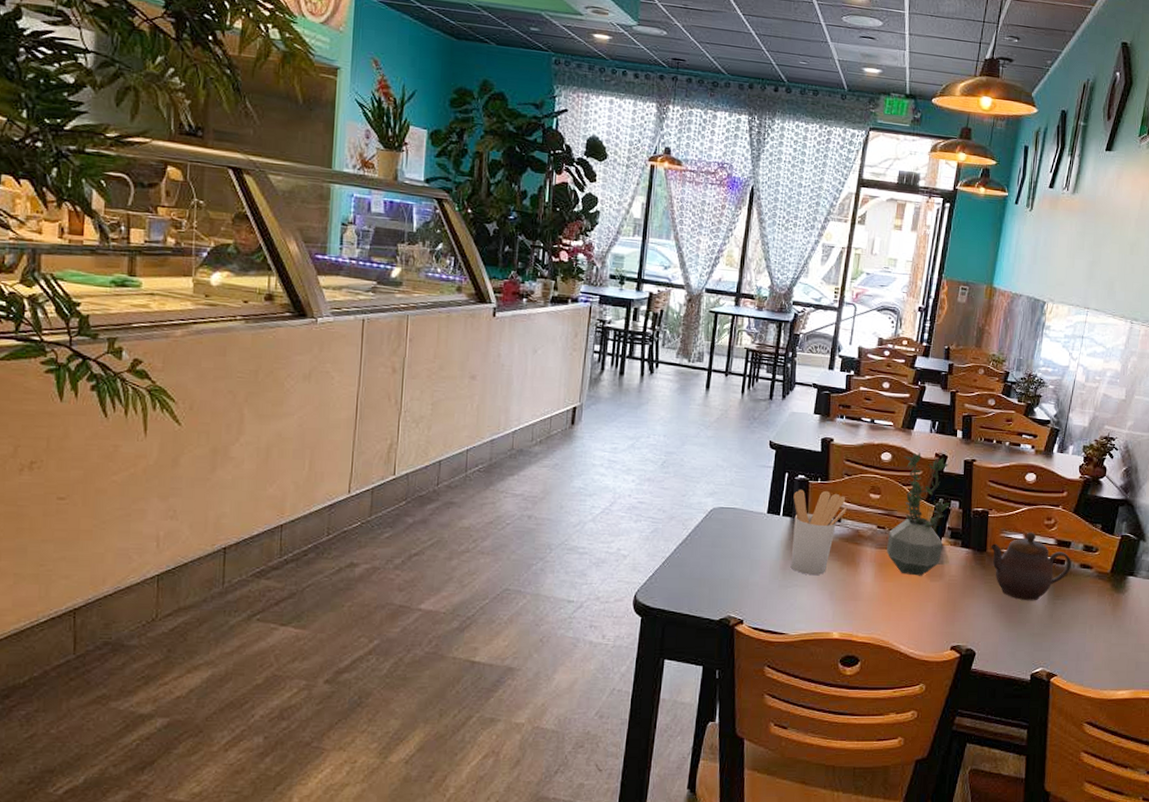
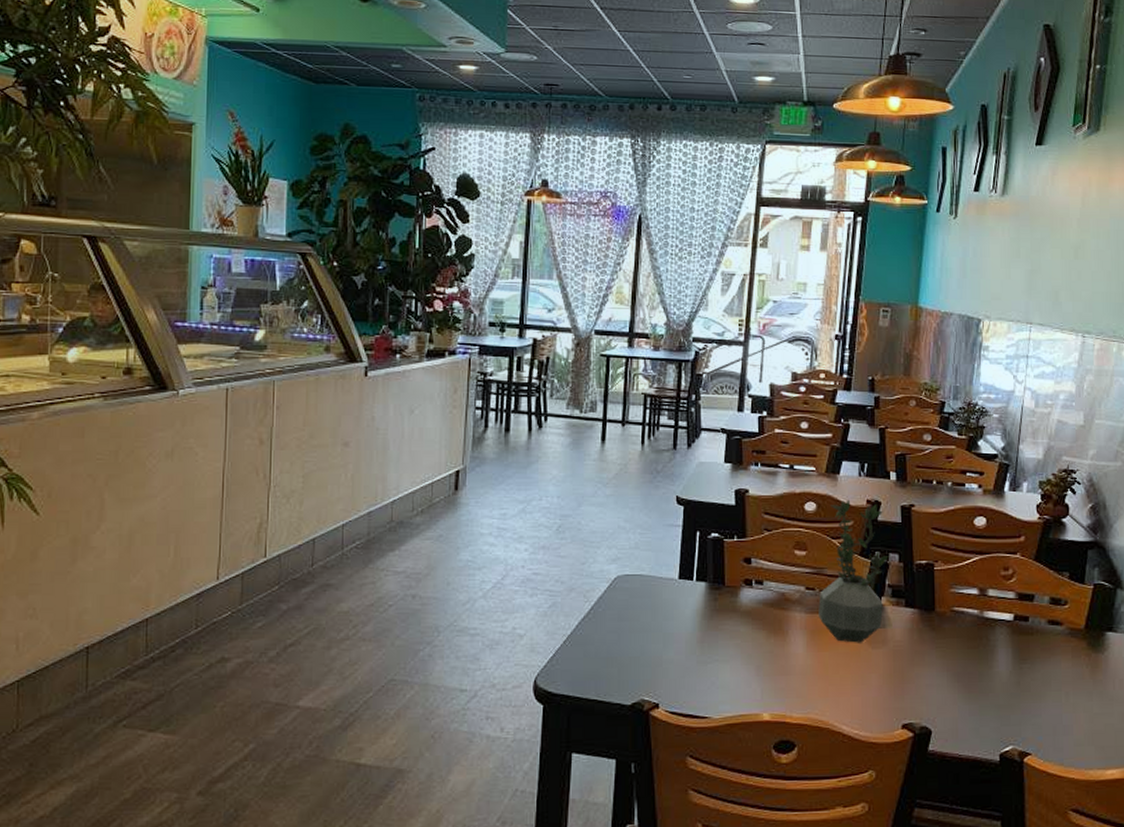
utensil holder: present [790,489,847,575] -> none [707,549,769,647]
teapot: present [991,532,1072,601] -> none [940,585,1037,667]

